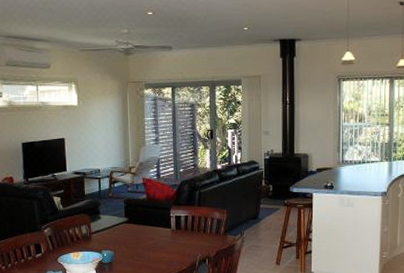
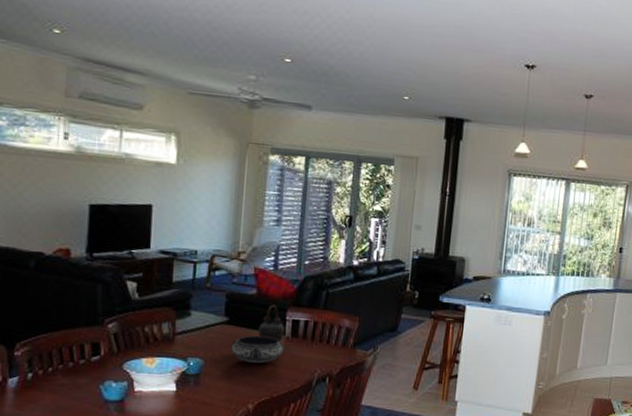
bowl: none [132,230,173,252] -> present [231,335,286,364]
teapot: none [151,205,171,234] -> present [258,304,285,342]

